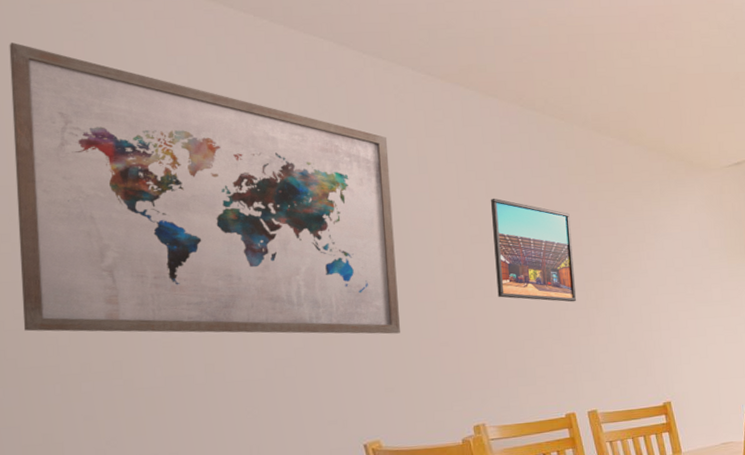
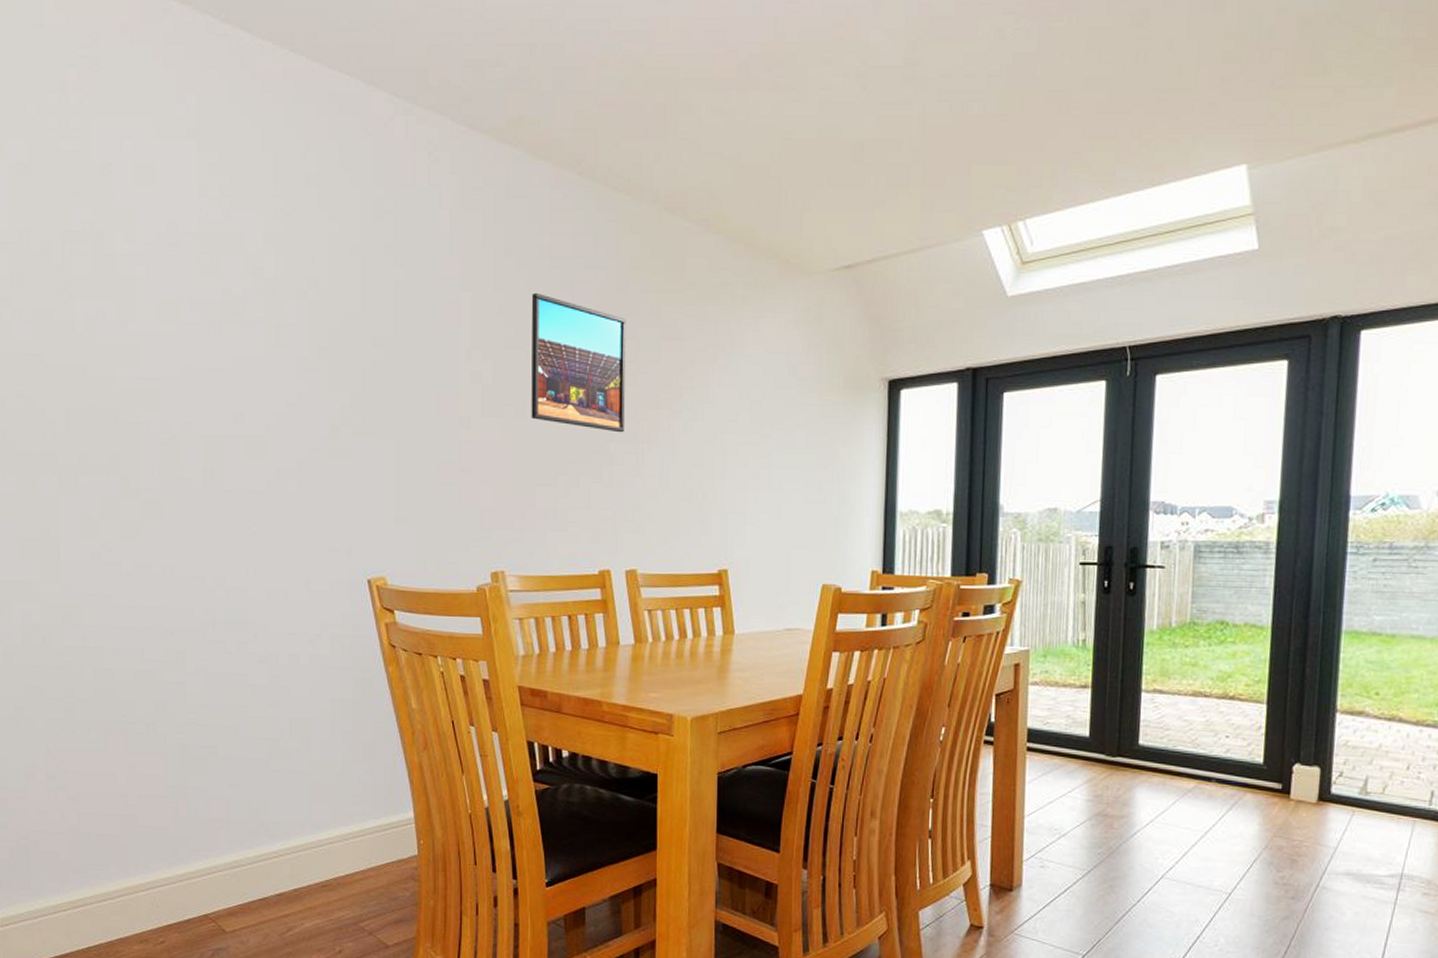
wall art: present [9,43,400,334] -> none [12,70,416,453]

